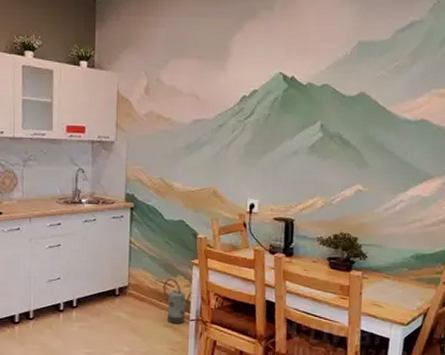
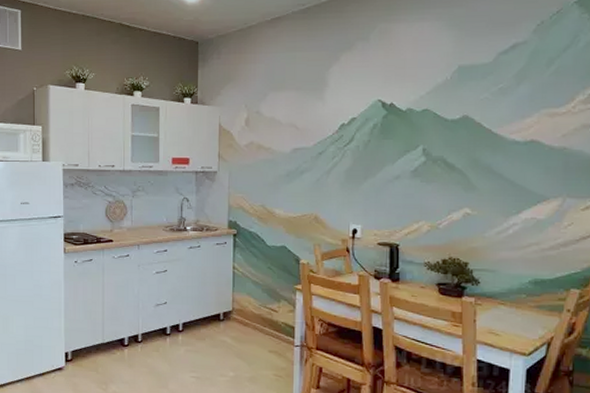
watering can: present [162,277,192,324] -> none [266,303,296,350]

